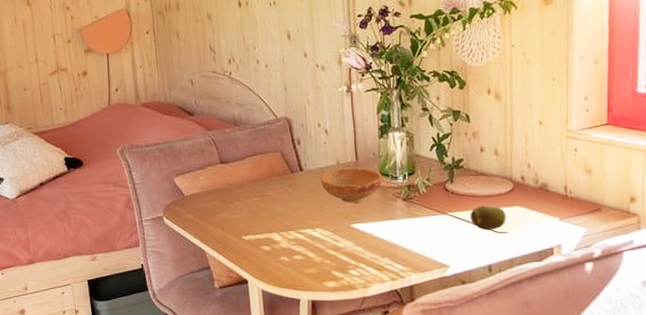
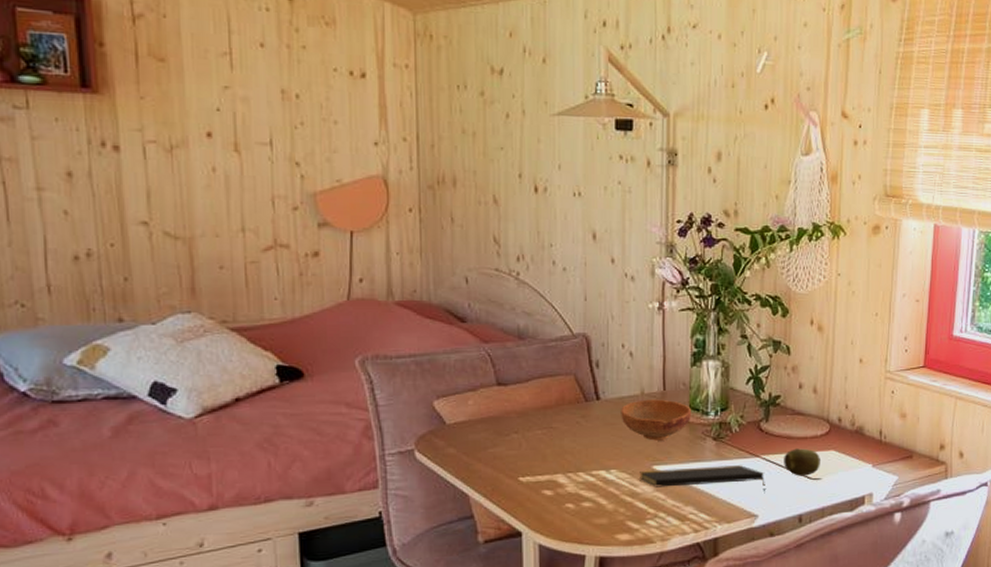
notepad: none [340,222,455,247] -> present [639,465,765,494]

